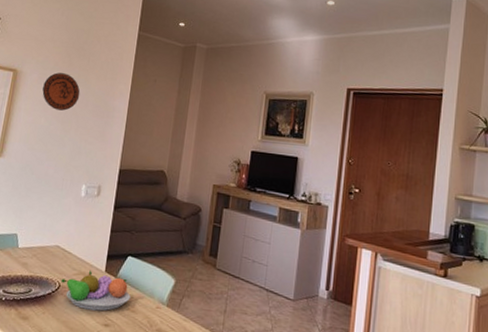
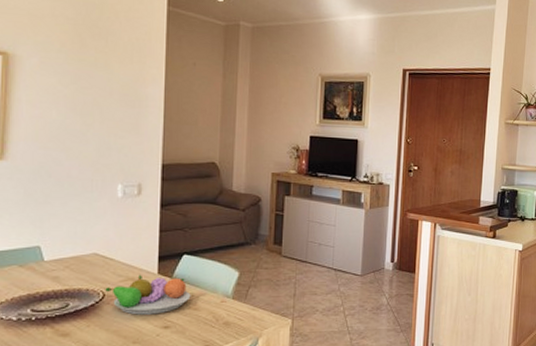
decorative plate: present [42,72,80,111] -> none [48,56,101,101]

